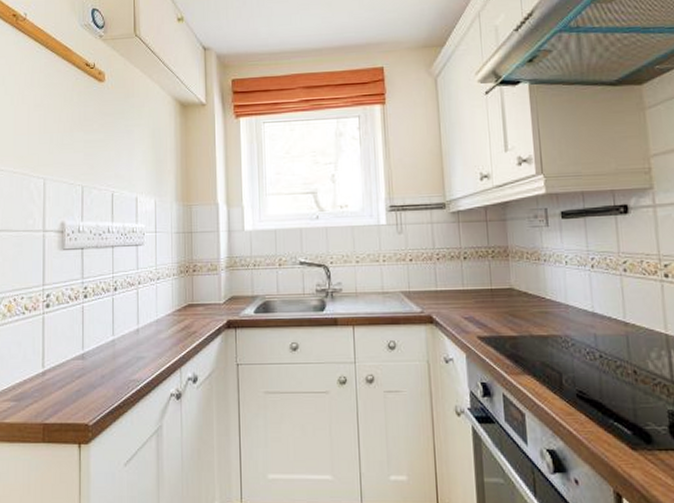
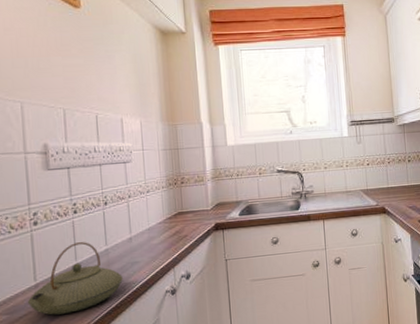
teapot: none [34,330,127,407] -> present [27,242,123,315]

